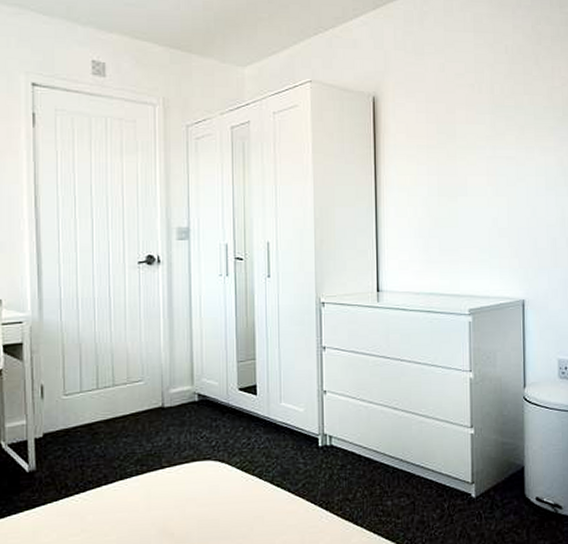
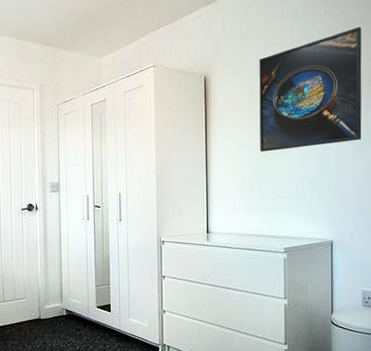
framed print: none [438,45,556,191] -> present [259,26,362,152]

